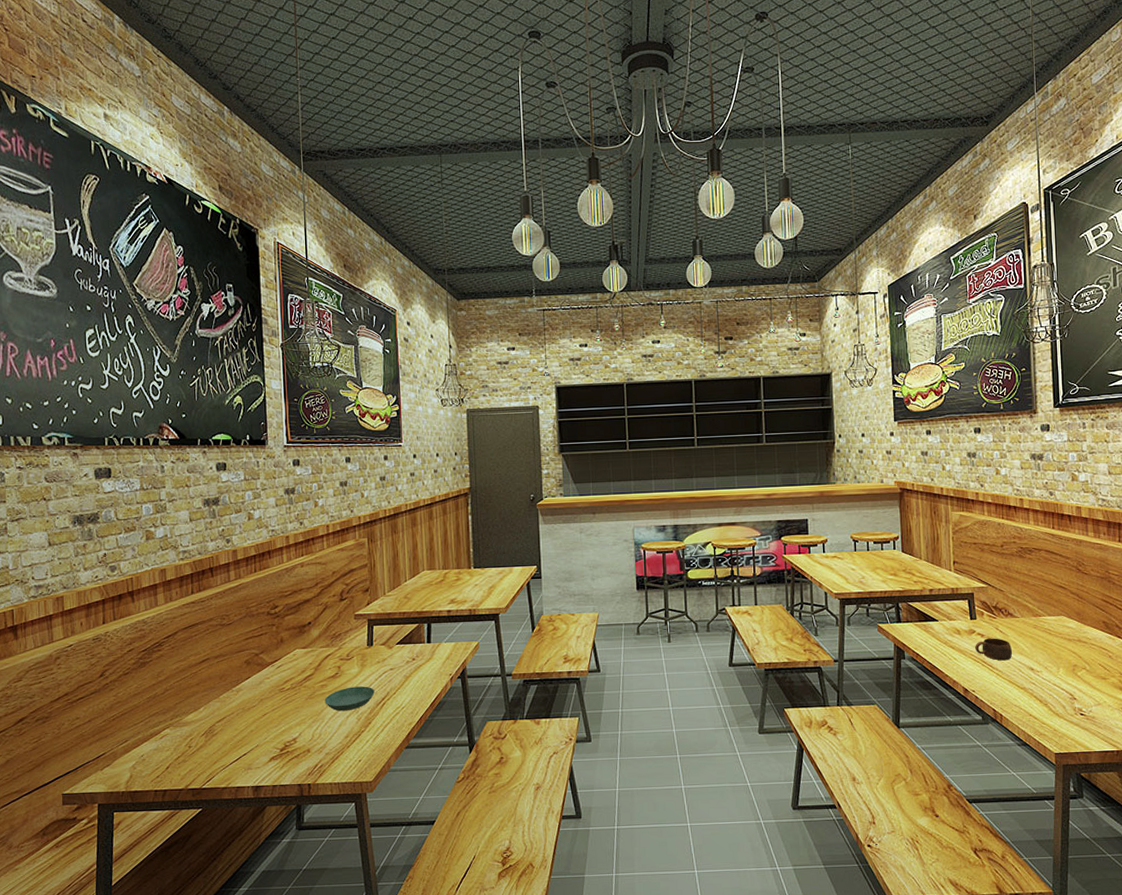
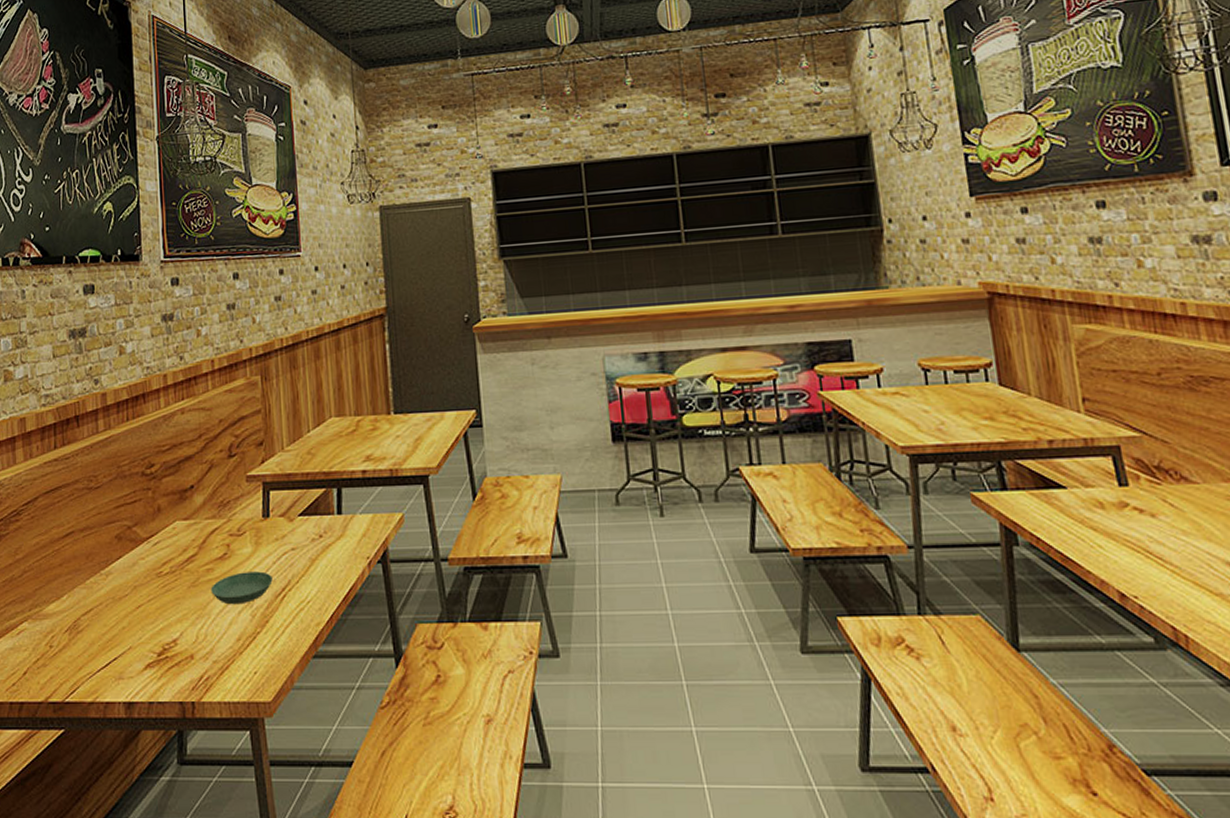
cup: present [975,638,1013,661] -> none [1130,515,1196,550]

